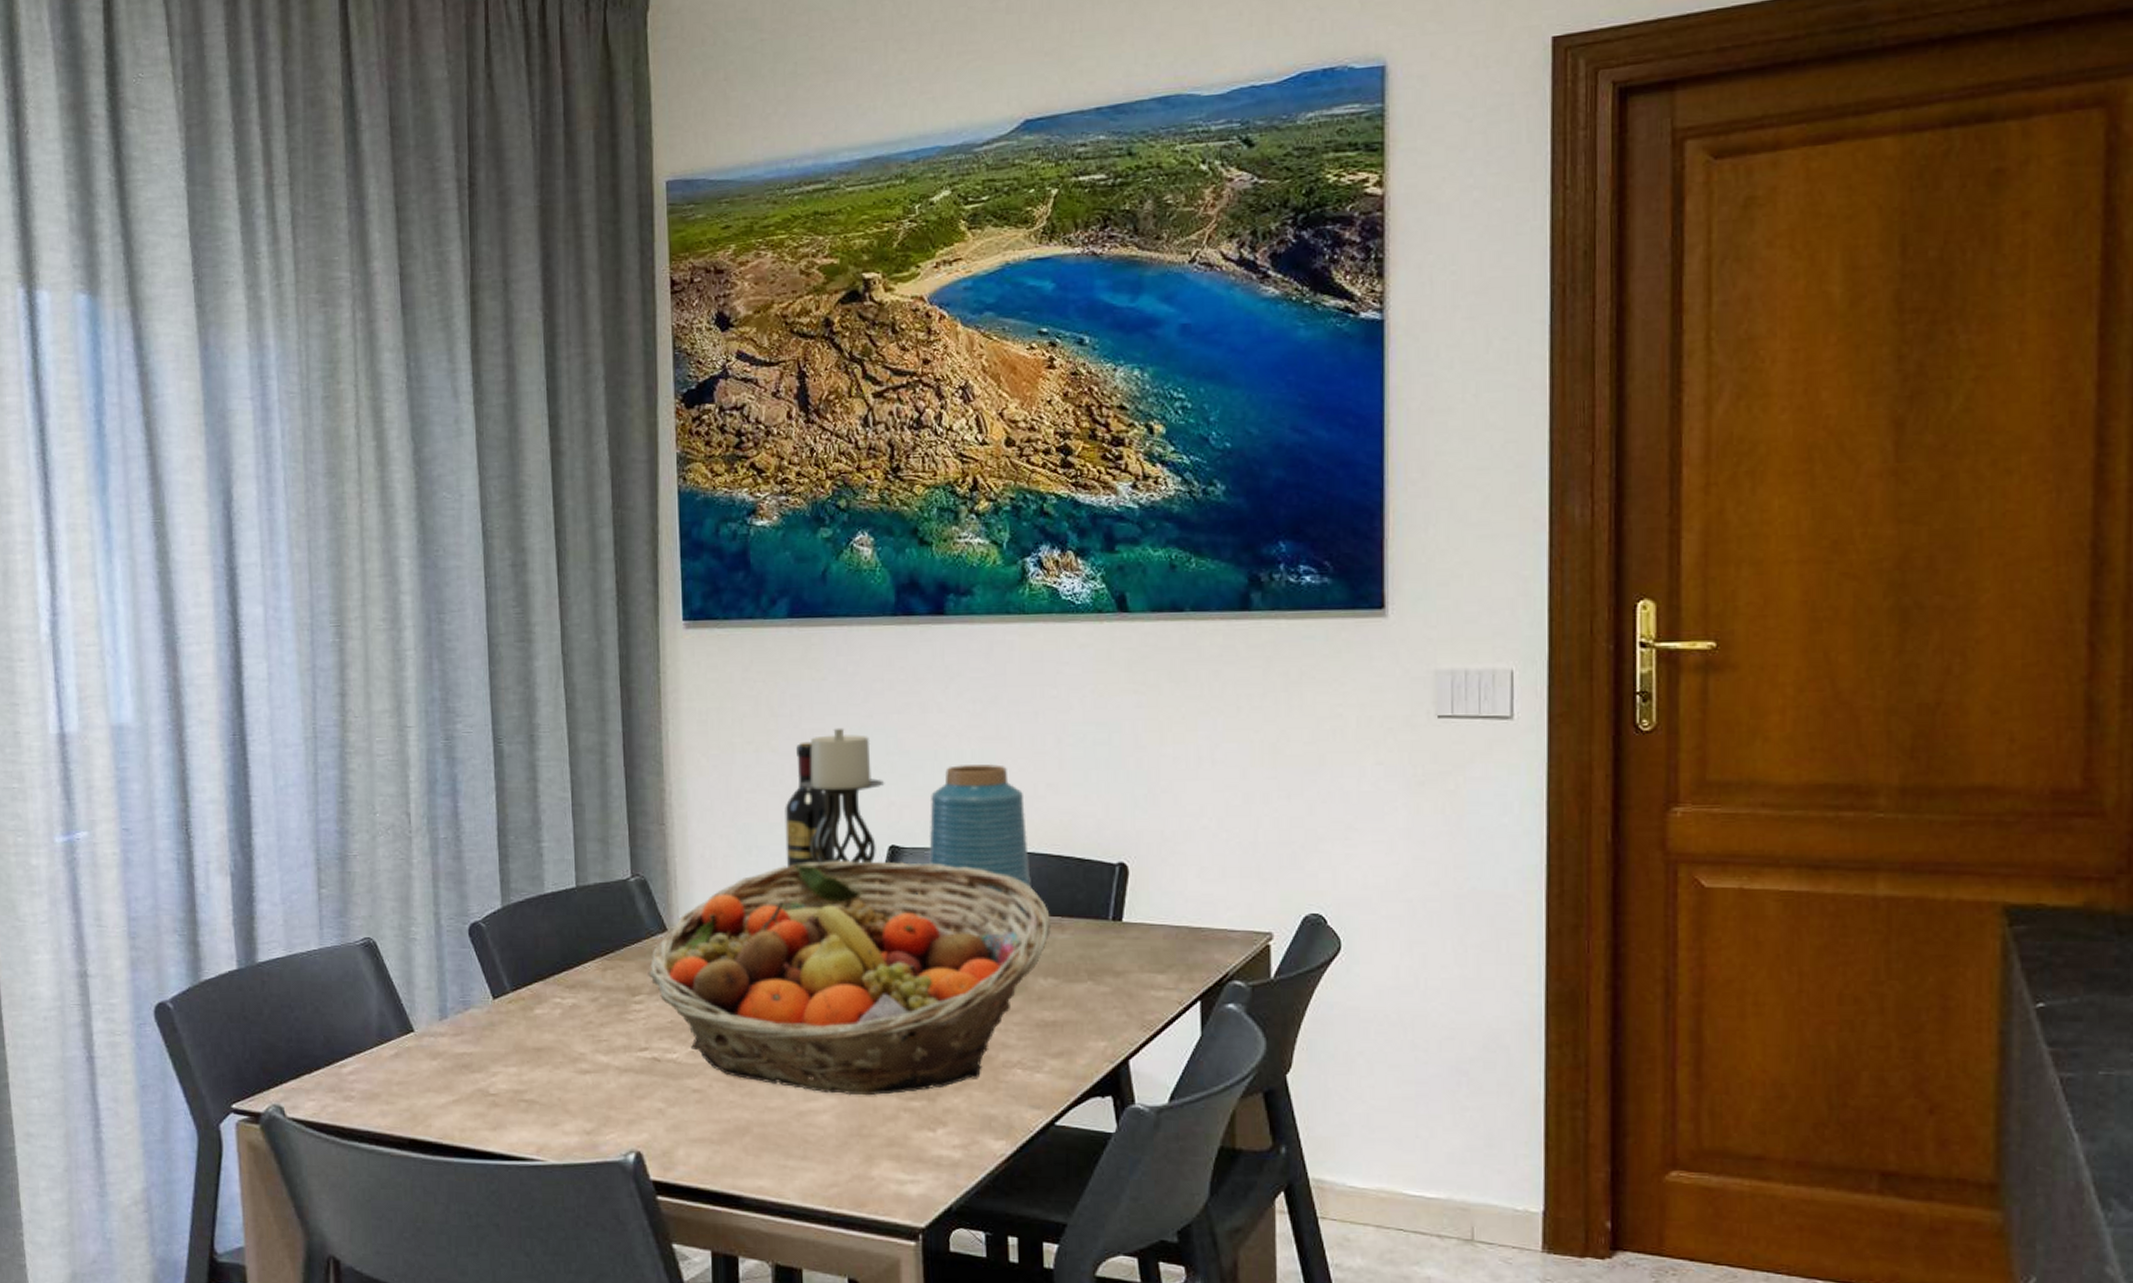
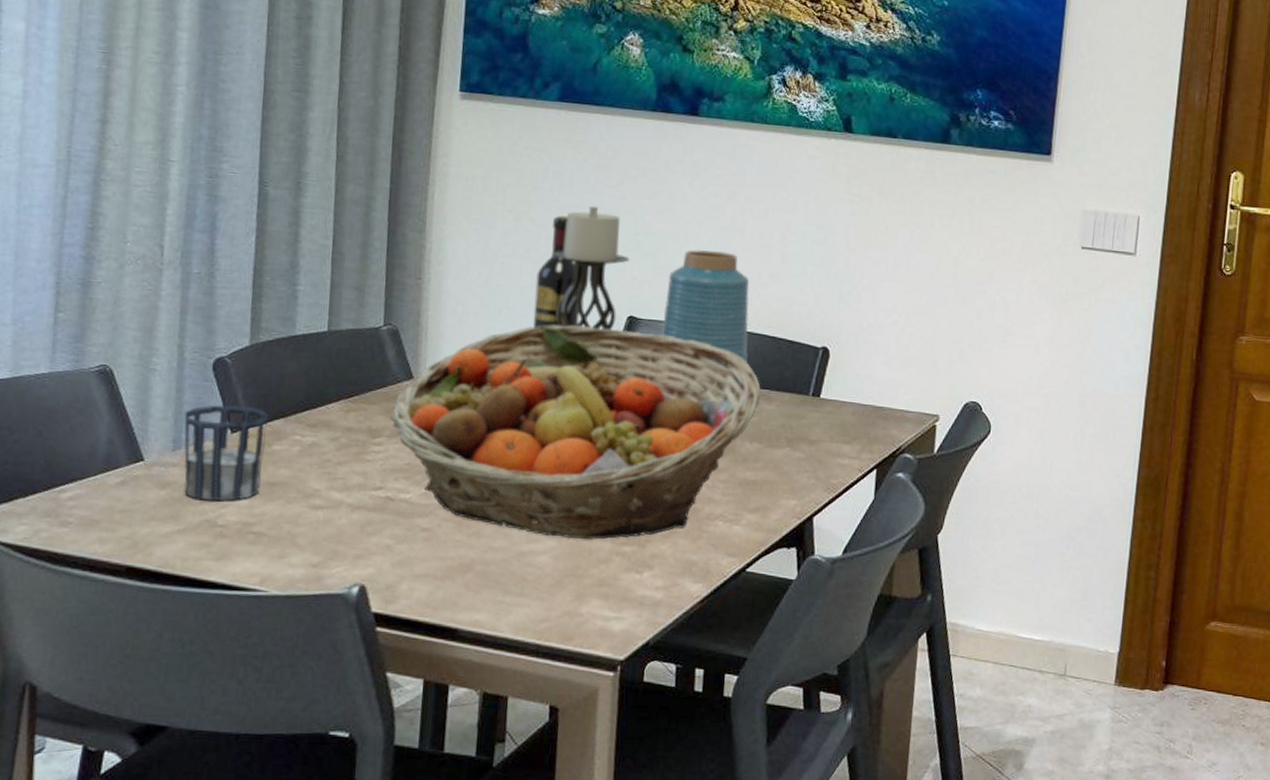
cup: none [447,970,527,1070] -> present [183,404,268,502]

